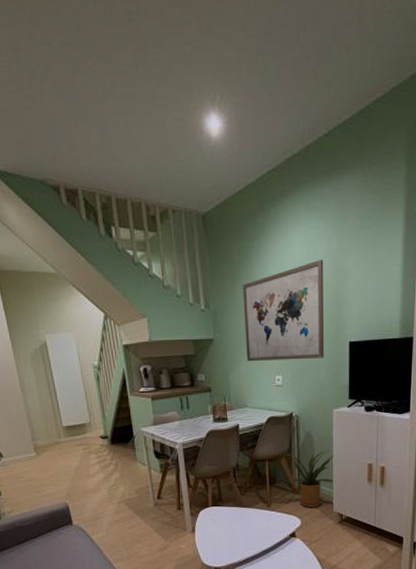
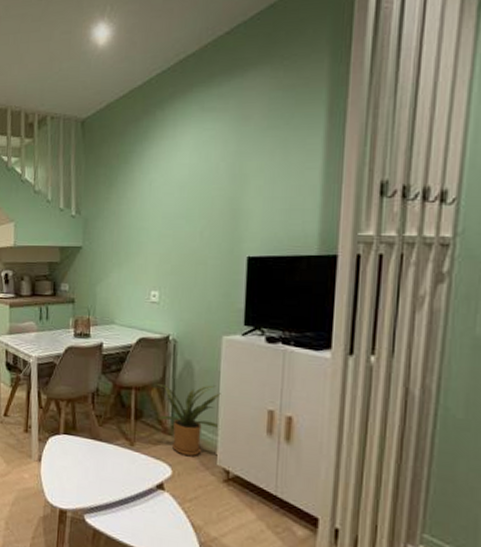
wall art: present [243,260,324,362] -> none [118,164,218,275]

